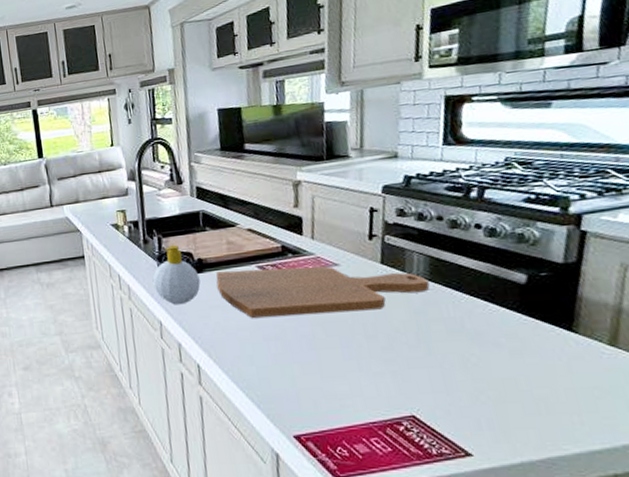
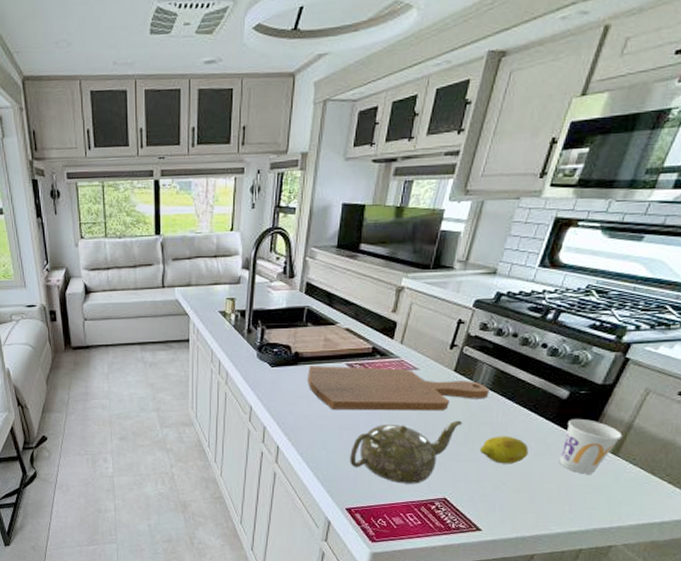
soap bottle: present [152,244,201,305] -> none [250,336,293,393]
teapot: none [283,318,408,401] -> present [350,420,462,484]
fruit: none [438,333,502,368] -> present [479,436,529,464]
cup: none [538,305,615,374] -> present [559,419,623,474]

